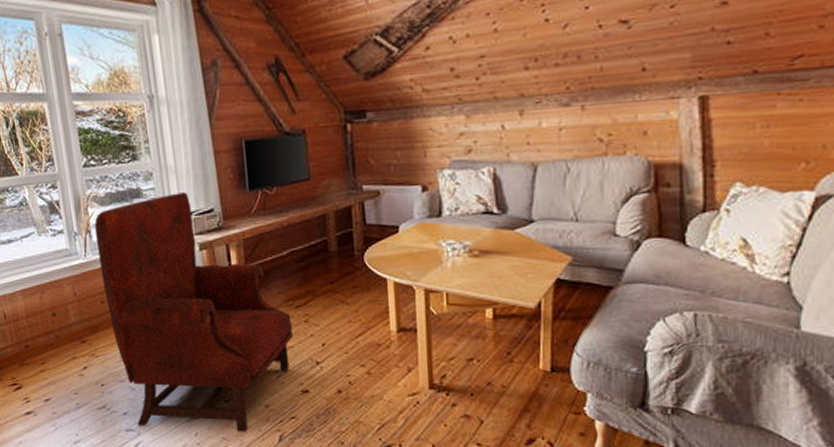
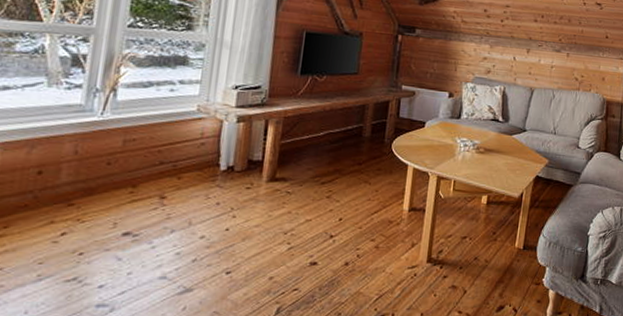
armchair: present [94,192,293,432] -> none [112,66,315,305]

